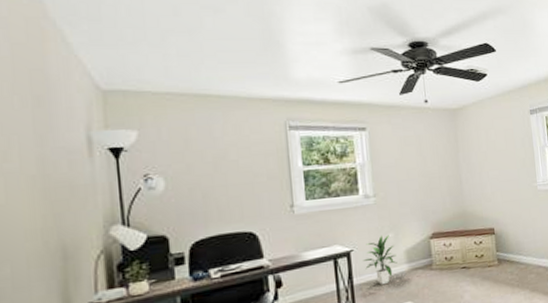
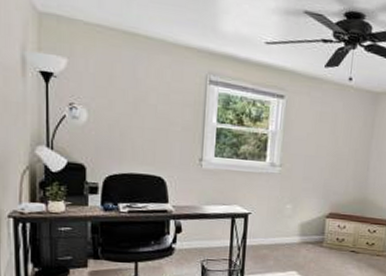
indoor plant: present [363,235,397,285] -> none [259,204,291,251]

